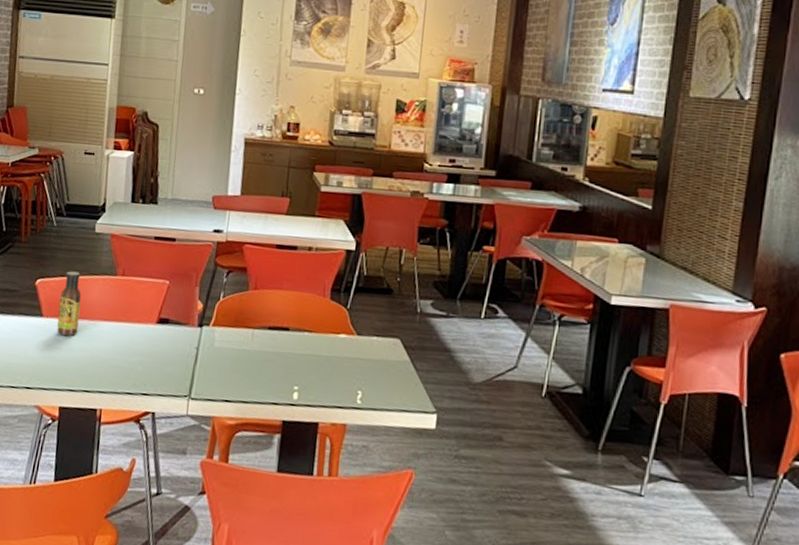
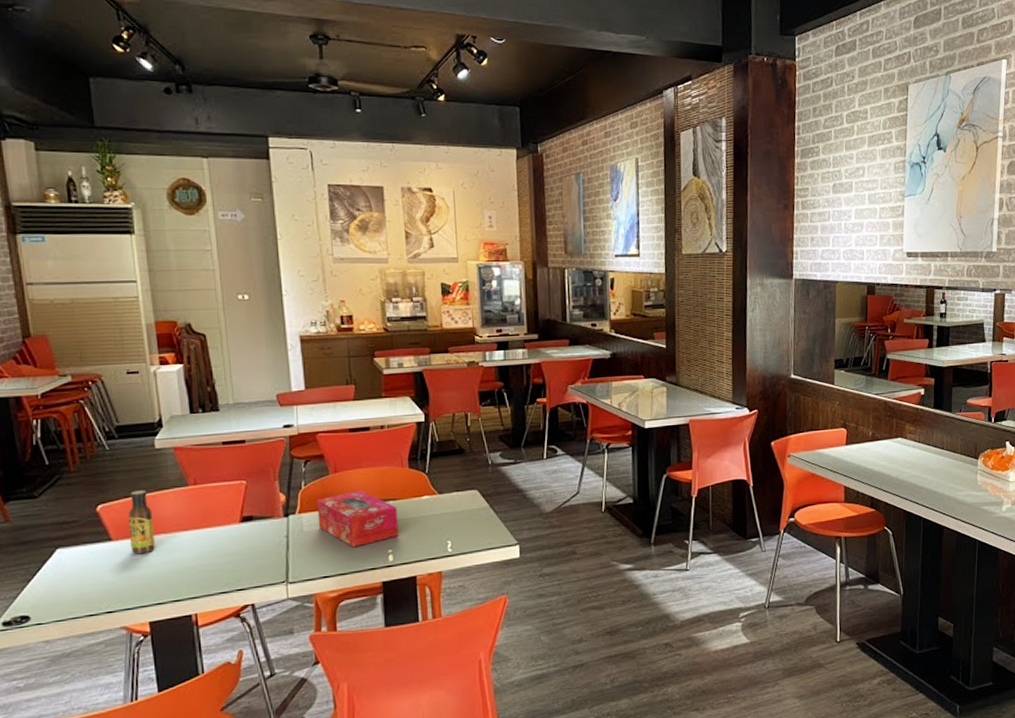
tissue box: none [229,313,311,376] -> present [317,491,399,548]

